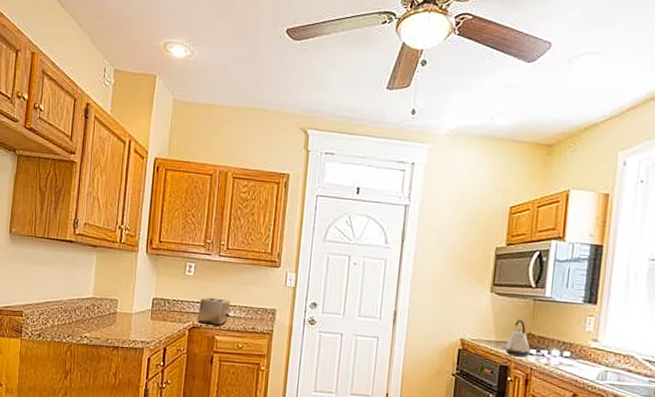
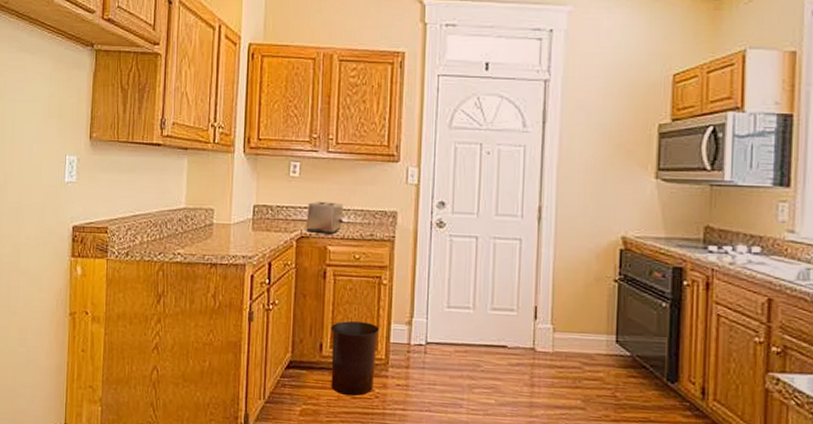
kettle: present [505,319,531,357] -> none [678,209,710,256]

